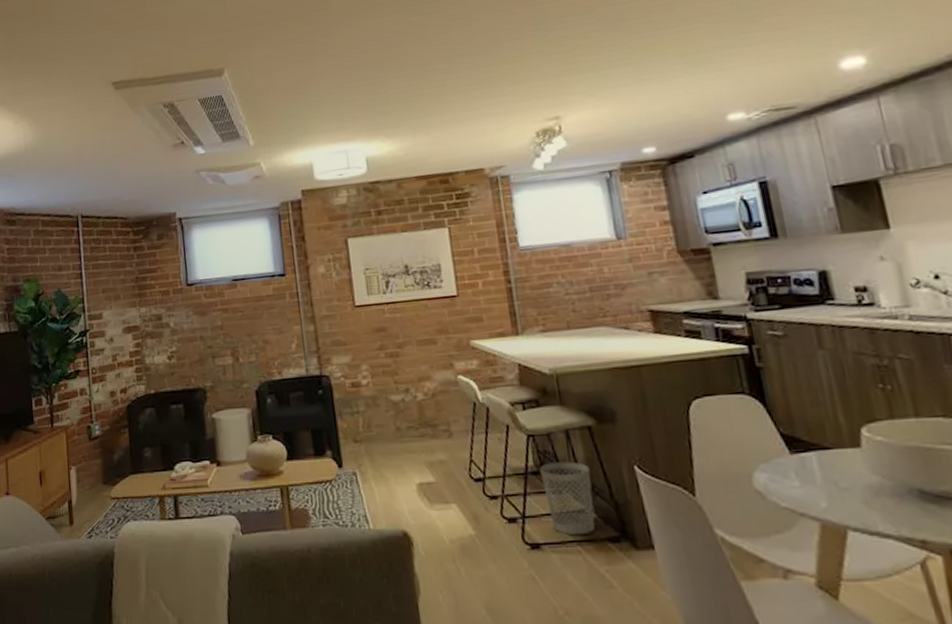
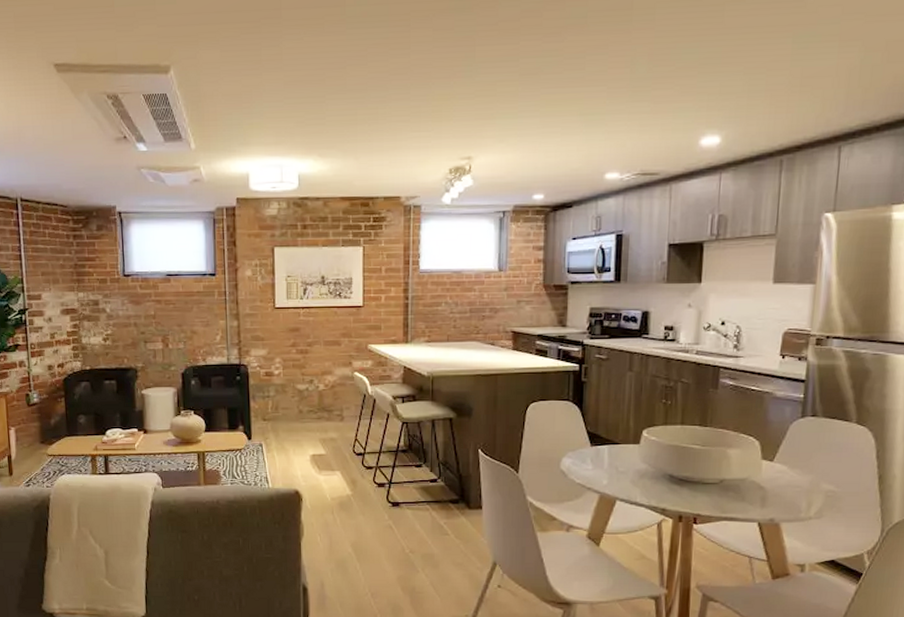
wastebasket: present [539,461,595,536] -> none [407,444,446,498]

